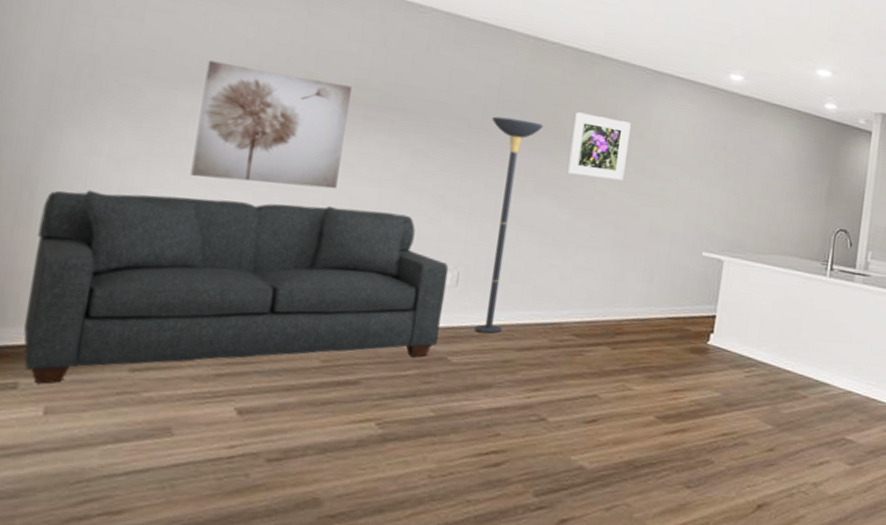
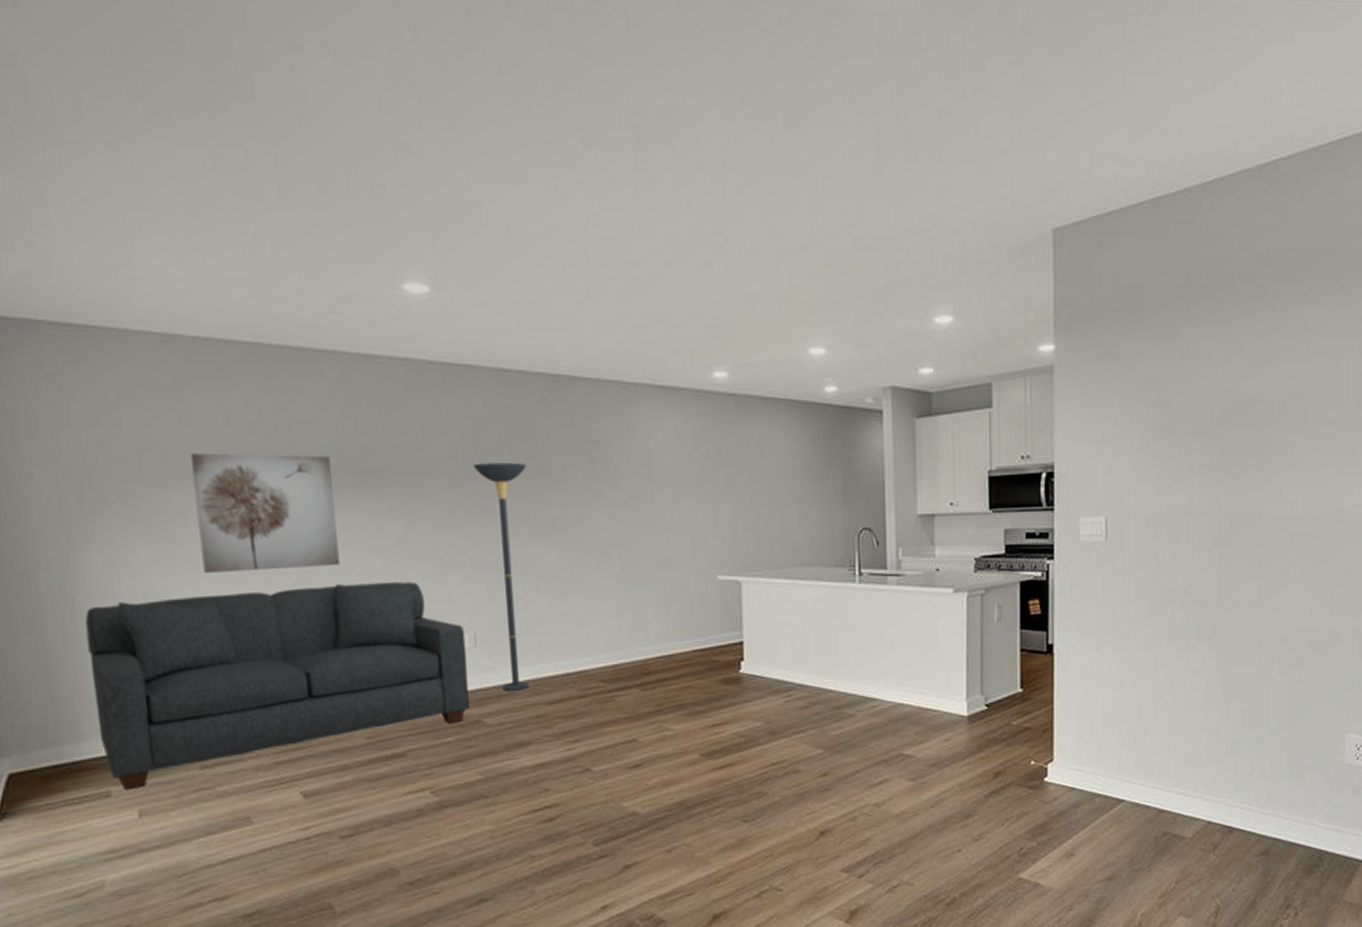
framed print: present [566,112,631,181] -> none [555,443,620,513]

